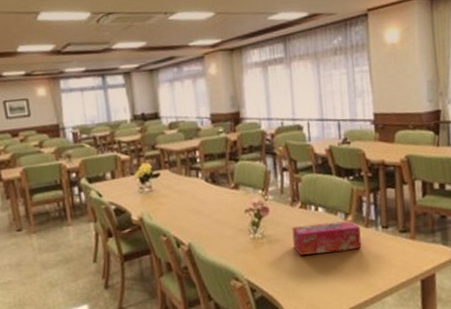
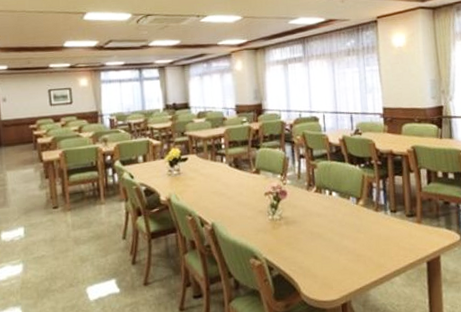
tissue box: present [292,220,362,255] -> none [308,204,372,236]

